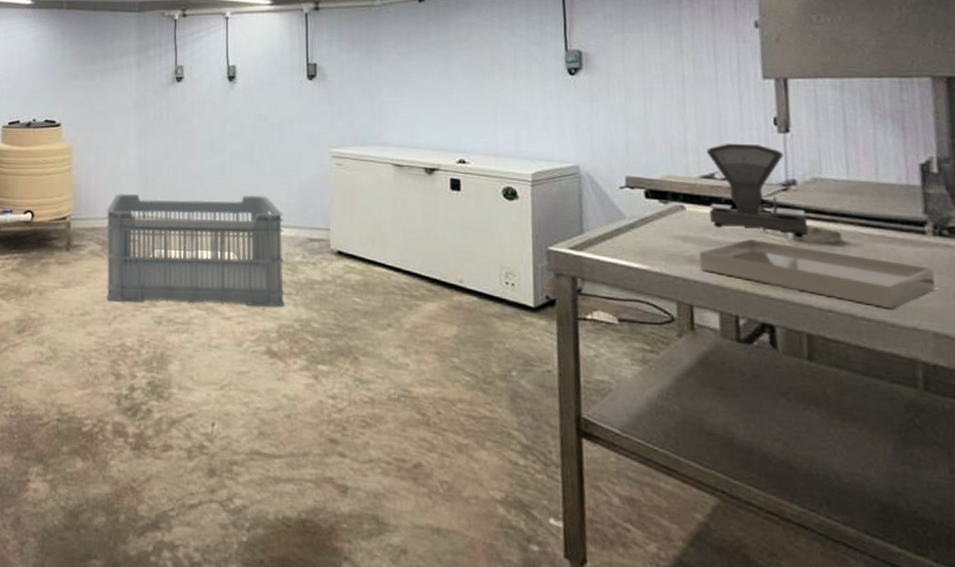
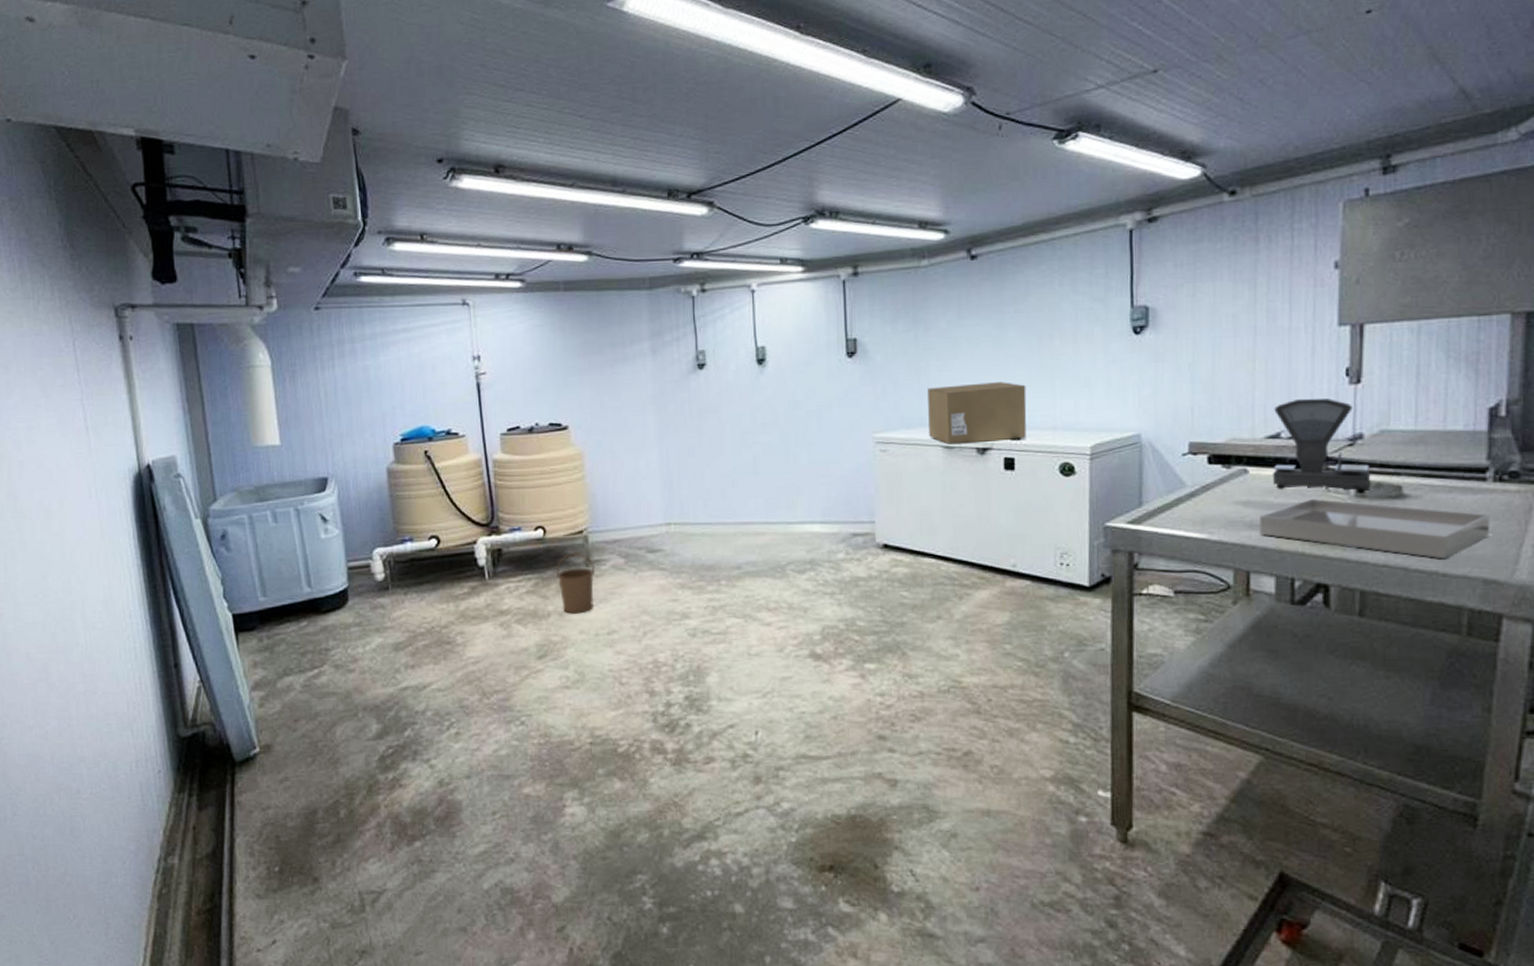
bucket: none [39,236,74,294] -> present [555,552,595,614]
plastic crate: present [106,194,285,308] -> none [627,490,829,618]
box: none [380,109,471,164] -> present [928,382,1027,444]

